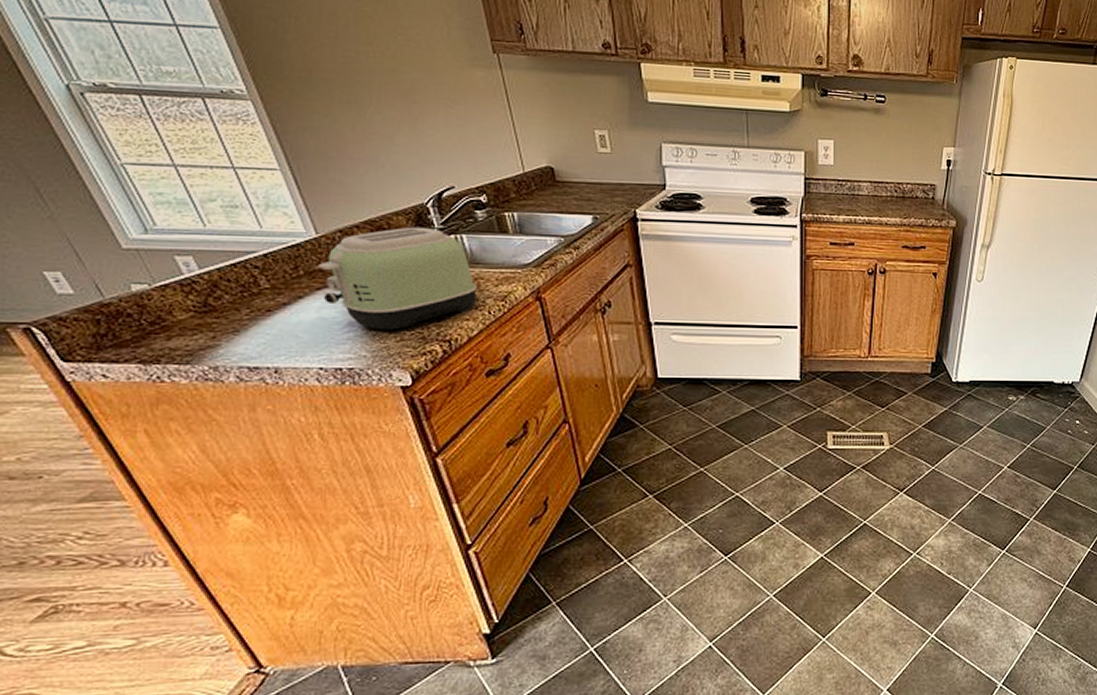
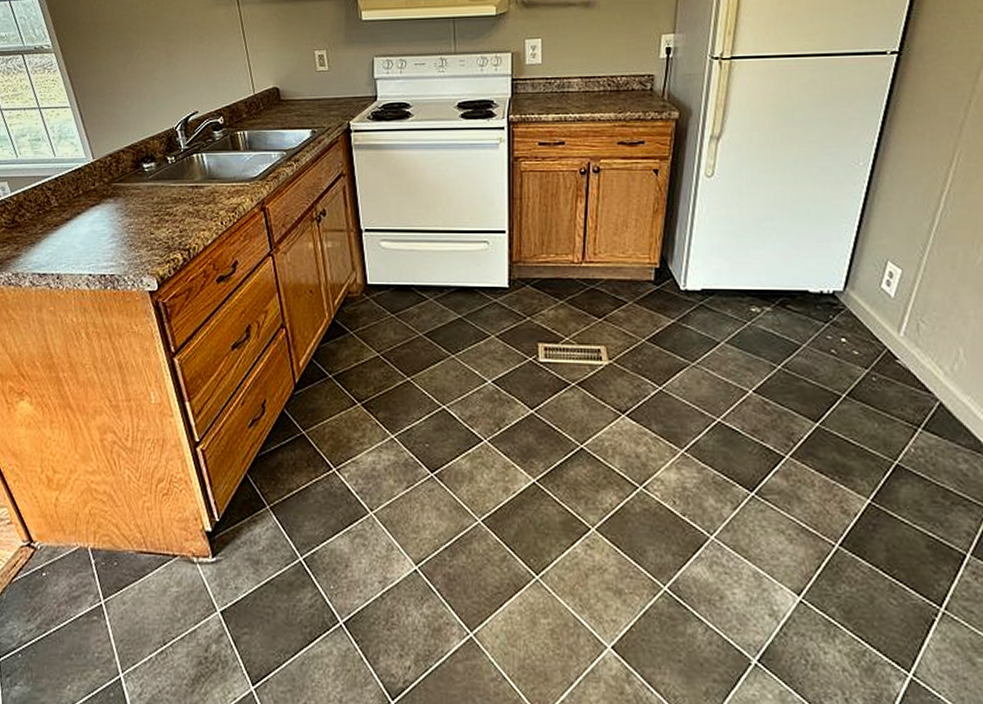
toaster: present [317,227,477,331] -> none [92,148,213,242]

